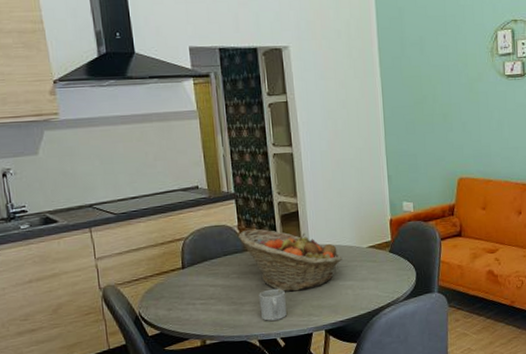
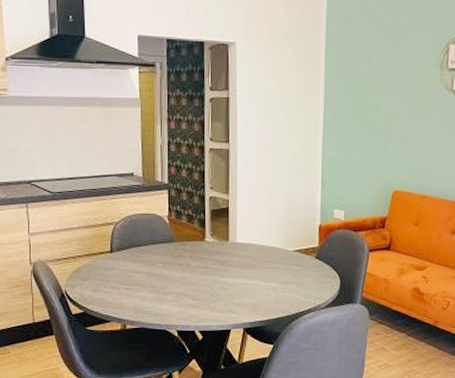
fruit basket: present [239,229,343,292] -> none [168,220,268,287]
mug: present [259,288,288,321] -> none [181,282,208,313]

